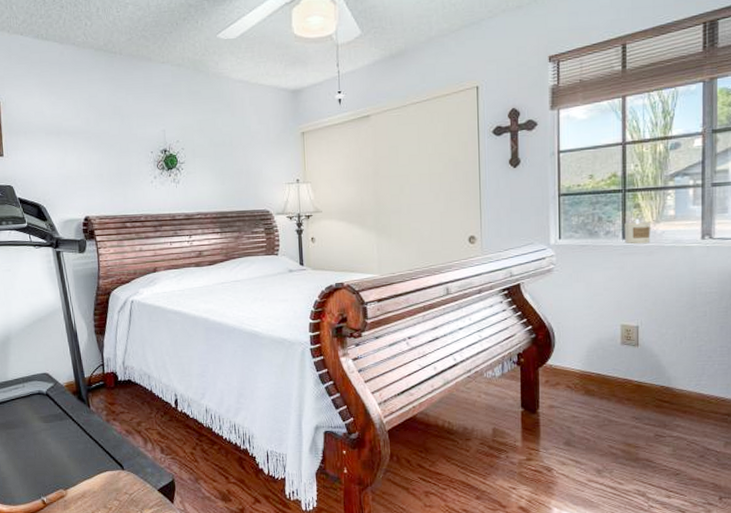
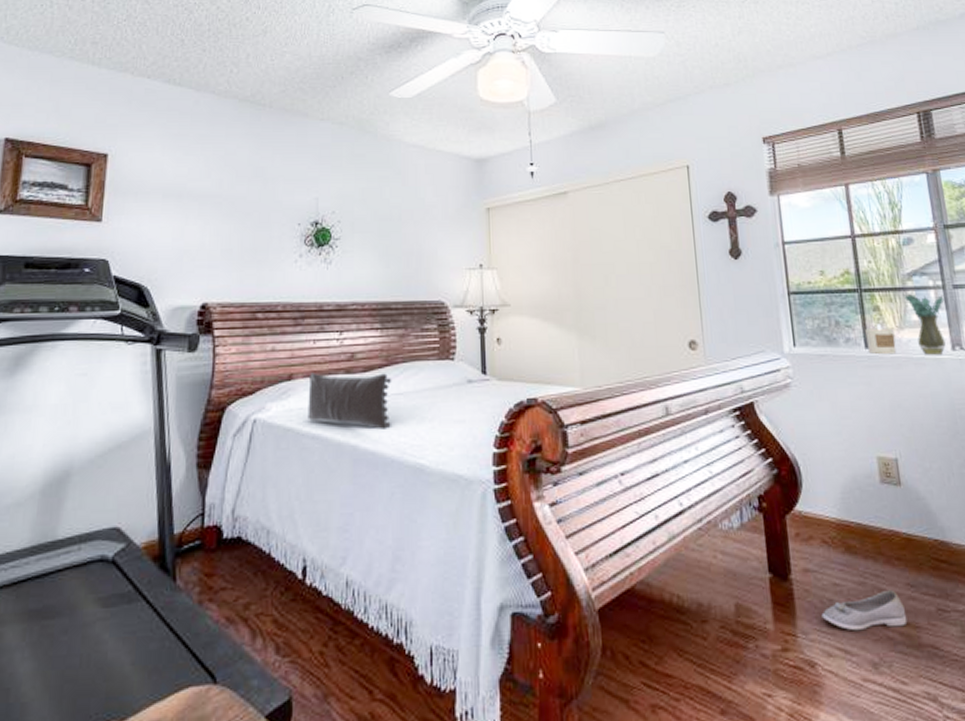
pillow: none [168,266,232,307] -> present [308,372,392,429]
shoe: none [560,421,629,449] -> present [821,589,908,631]
vase: none [664,189,701,245] -> present [903,290,946,356]

